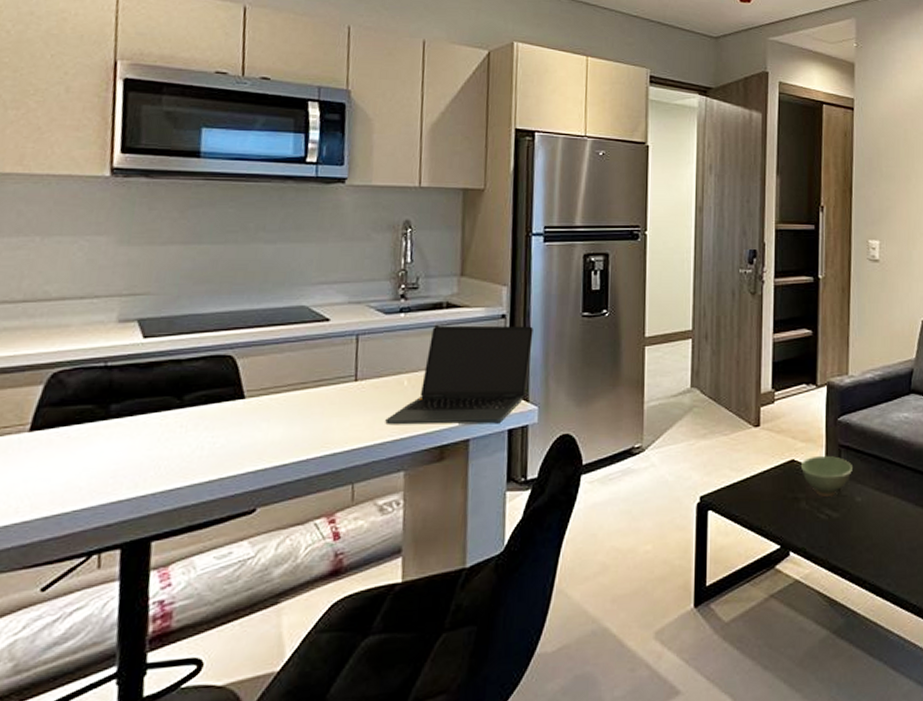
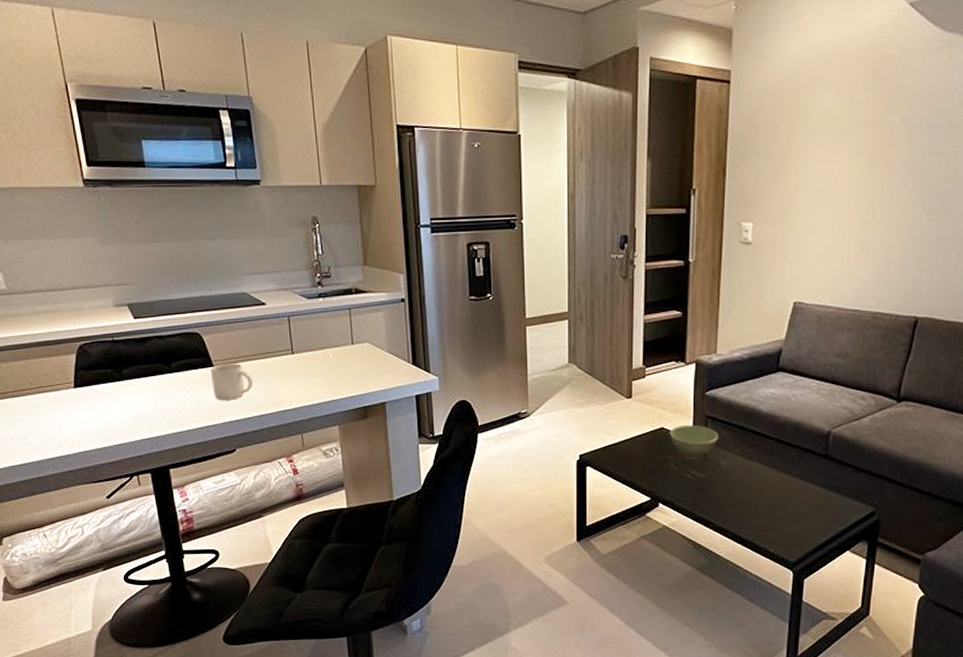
mug: none [237,394,297,443] -> present [210,363,254,400]
laptop: present [385,325,533,425] -> none [319,308,429,390]

